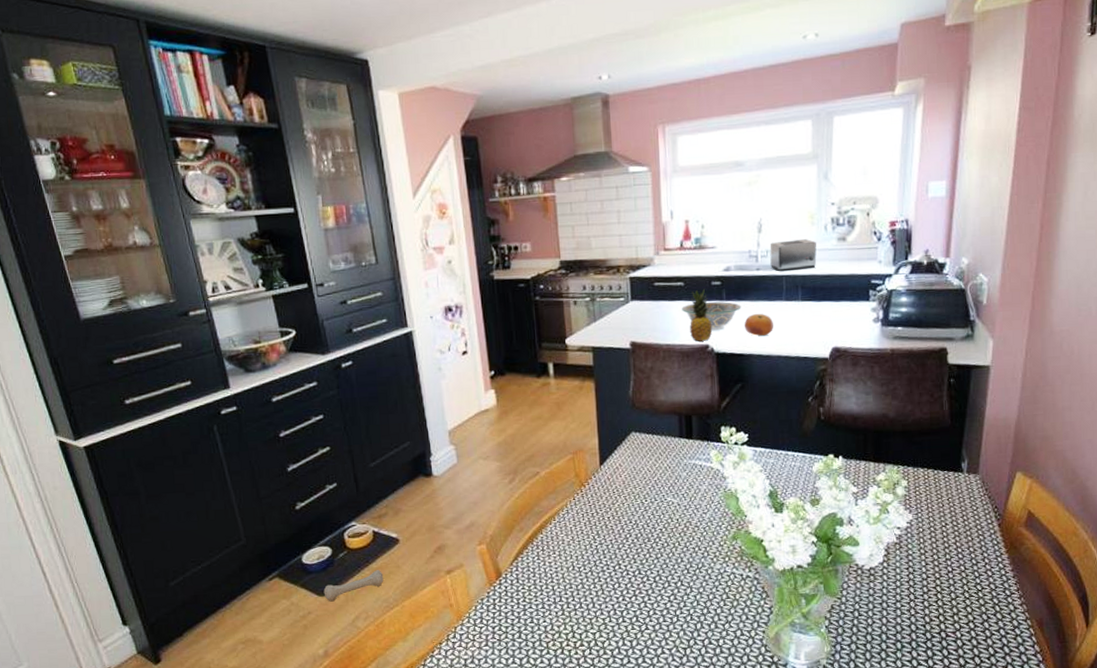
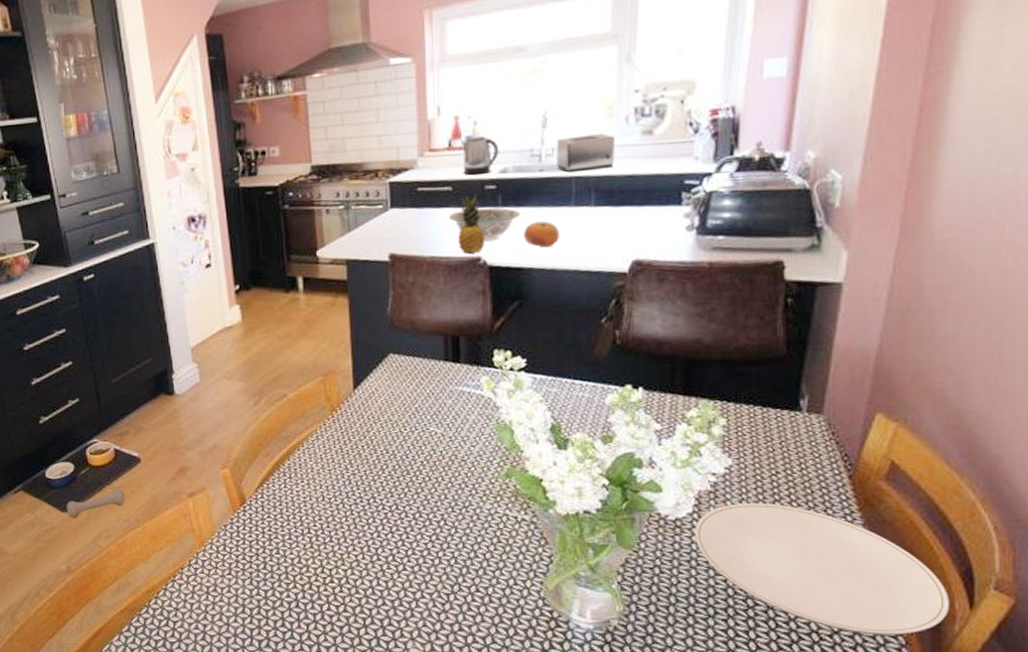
kettle: none [692,238,723,273] -> present [462,135,499,176]
plate: none [884,550,1072,655] -> present [694,503,950,636]

